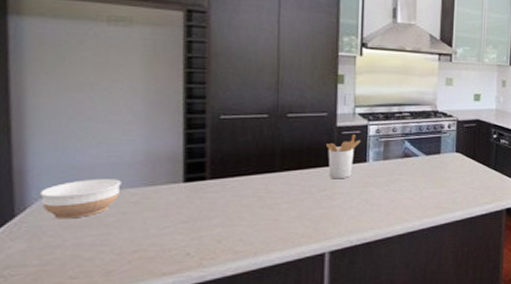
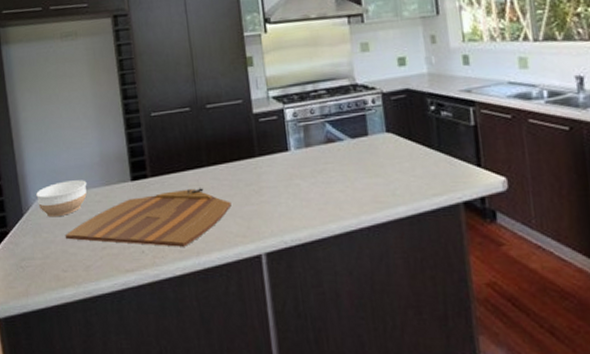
cutting board: none [79,192,301,249] -> present [65,188,232,247]
utensil holder: present [325,134,361,179] -> none [245,121,280,172]

